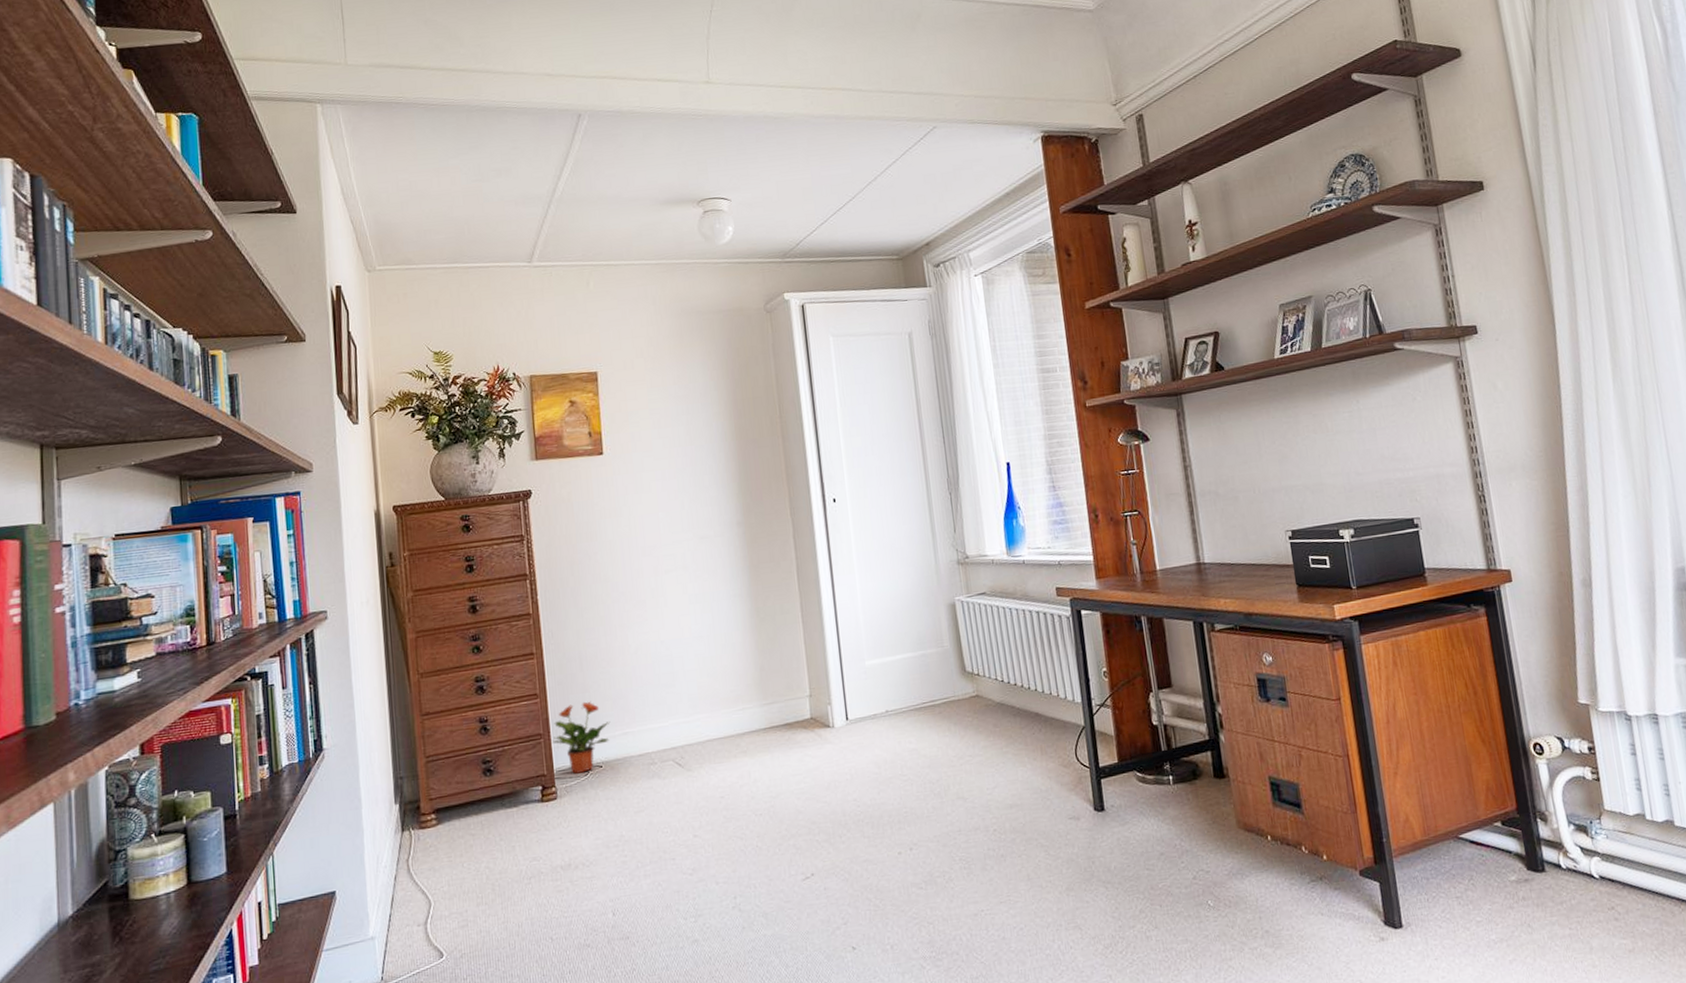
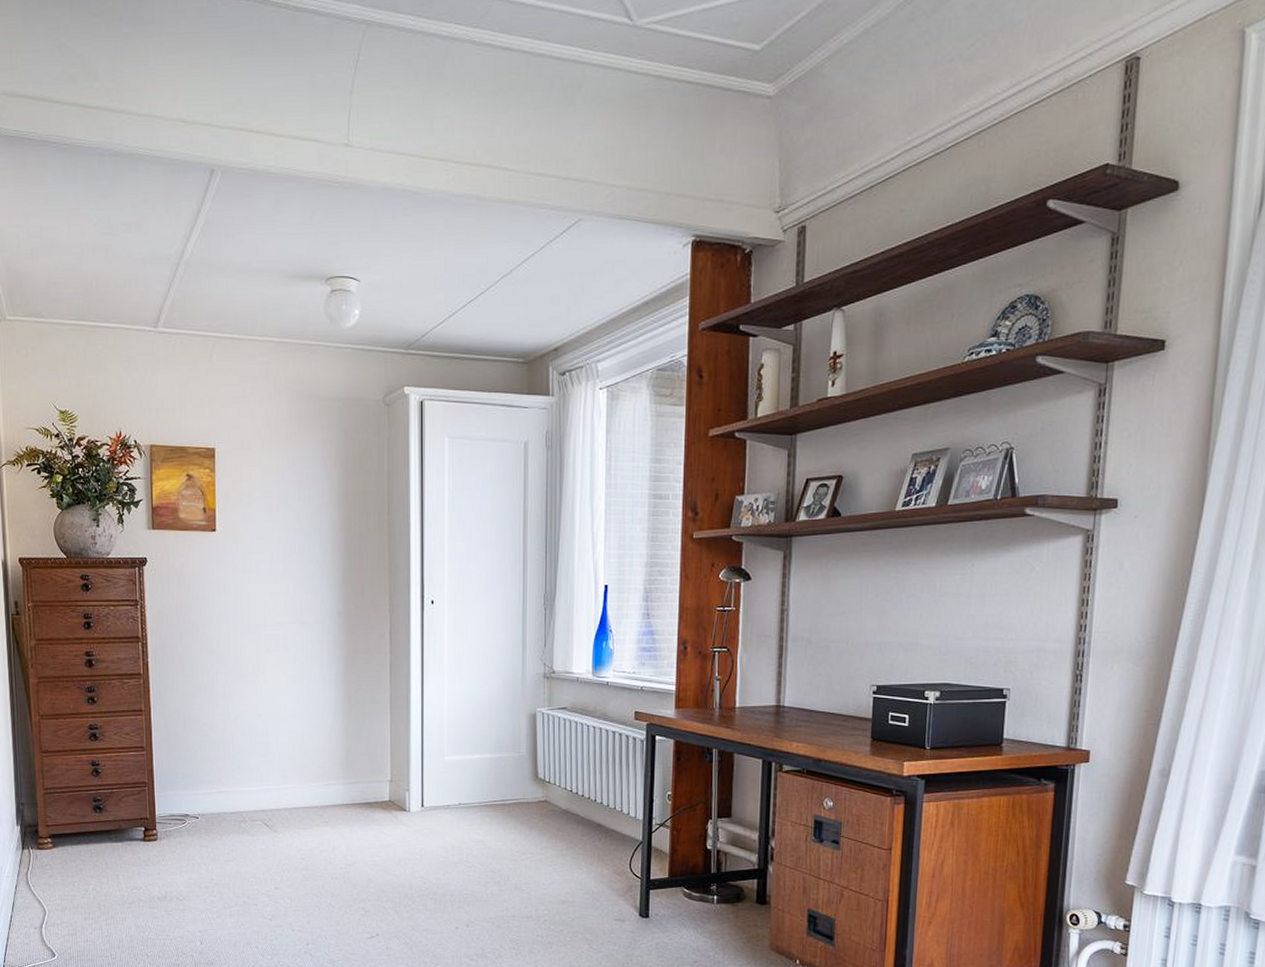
potted plant: present [551,701,611,774] -> none [155,759,208,821]

